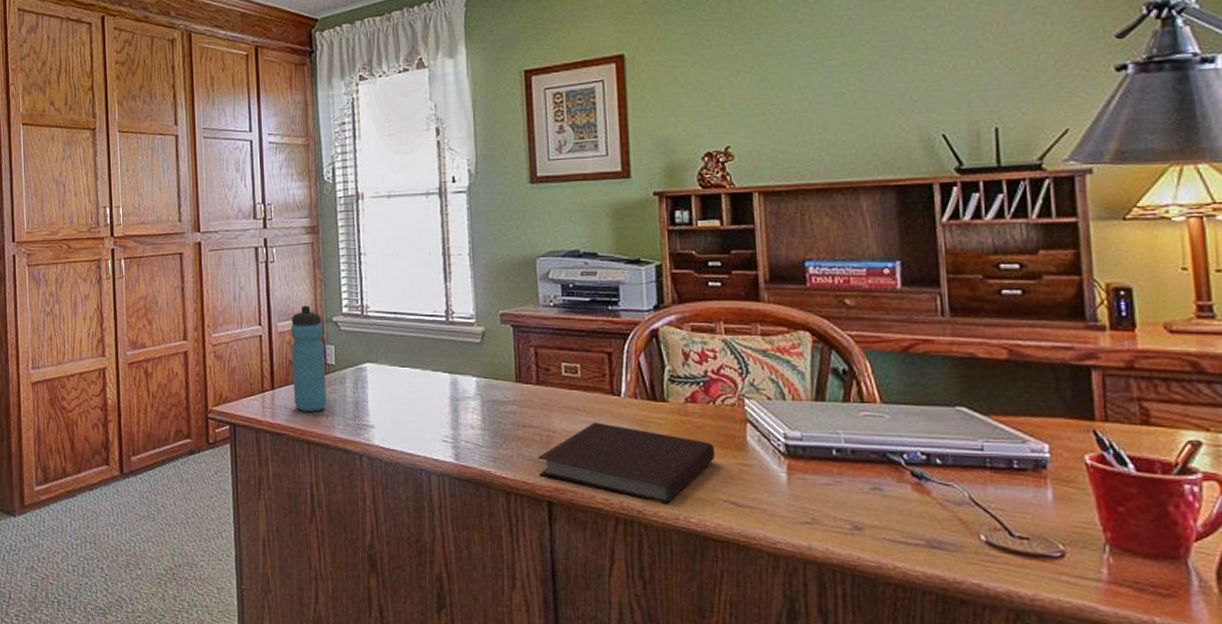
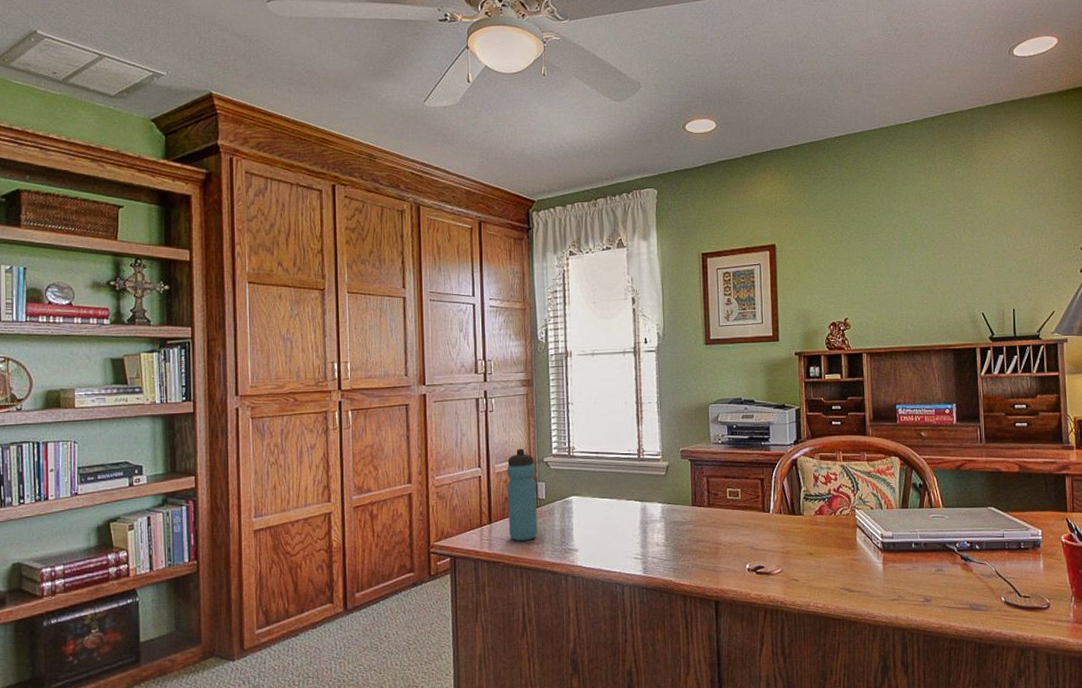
notebook: present [538,422,716,504] -> none [708,534,836,595]

